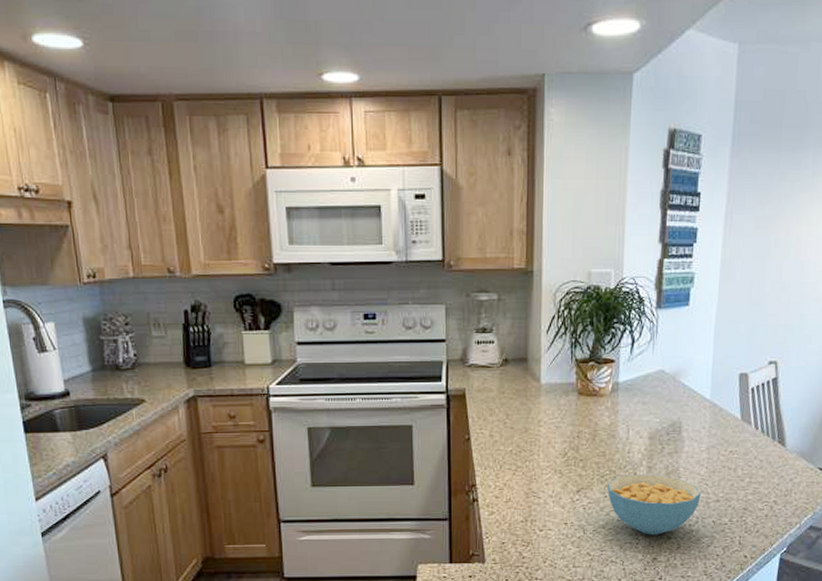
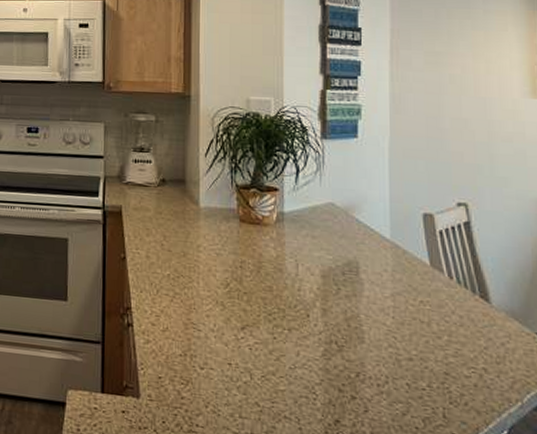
cereal bowl: present [607,474,701,535] -> none [275,315,389,392]

